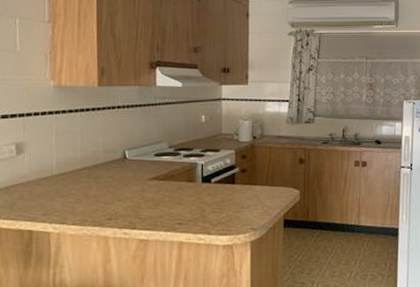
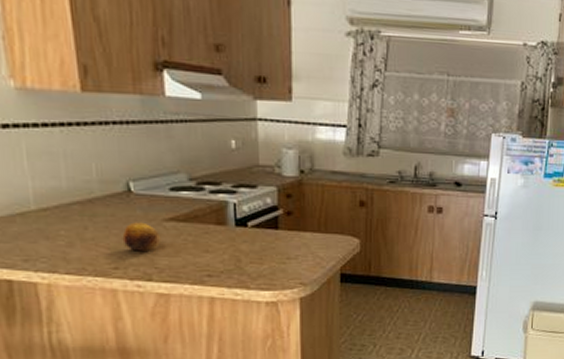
fruit: none [116,182,146,205] -> present [122,222,162,251]

